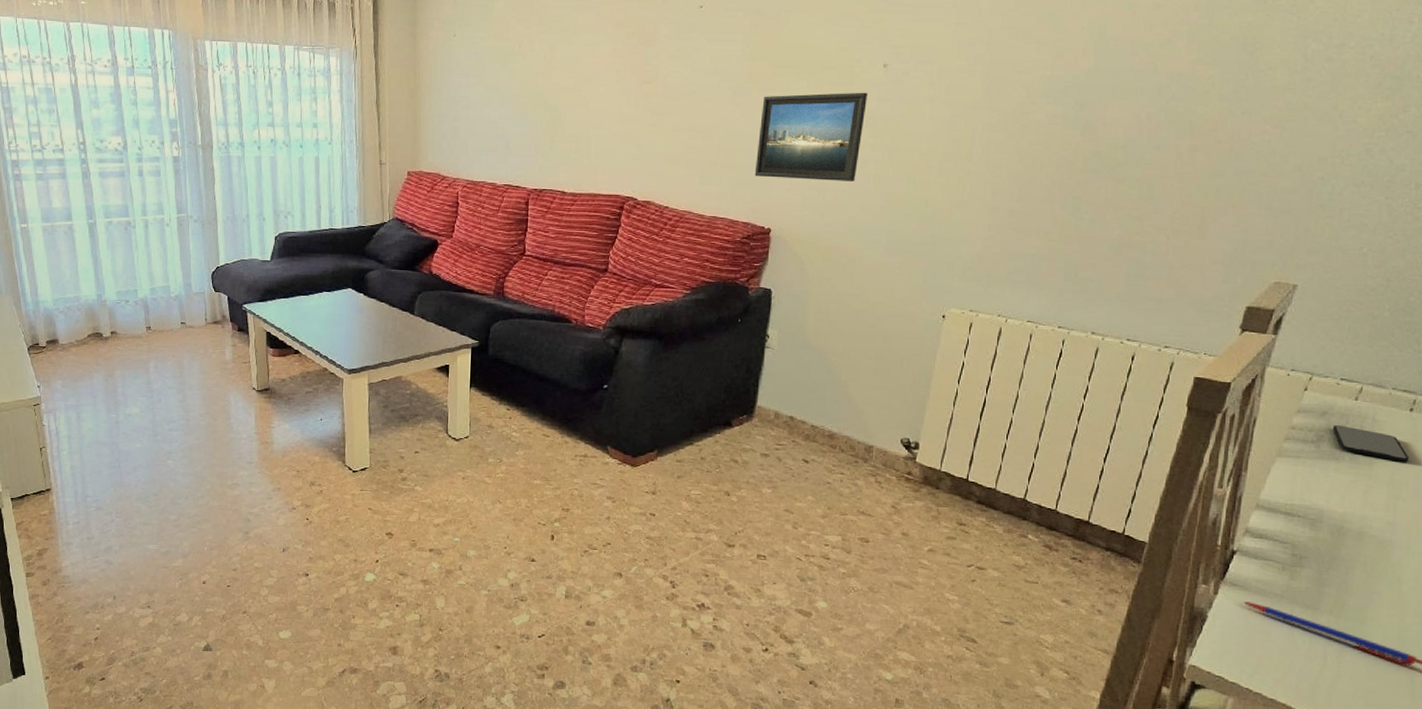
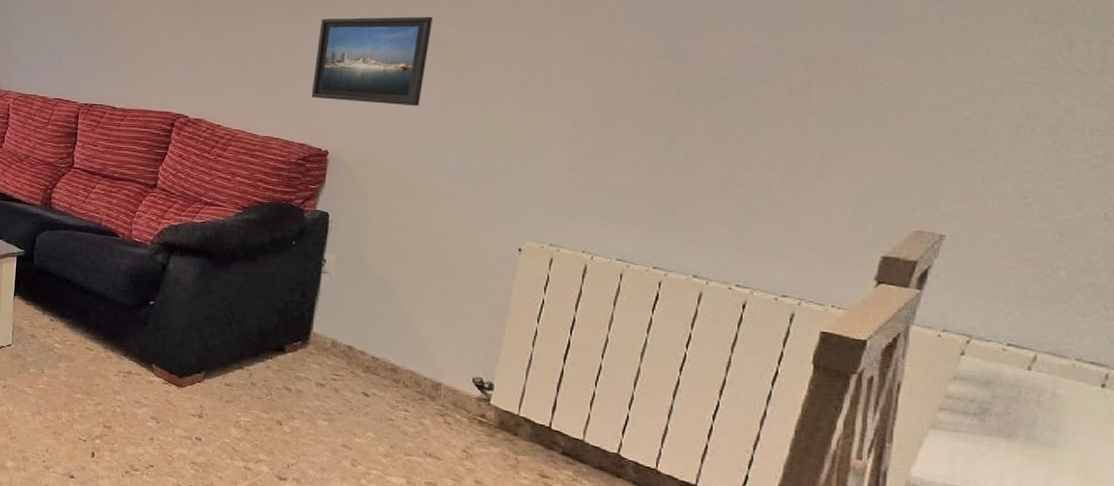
smartphone: present [1332,425,1410,463] -> none [1000,397,1105,448]

